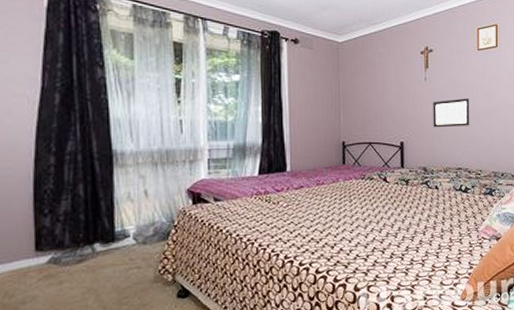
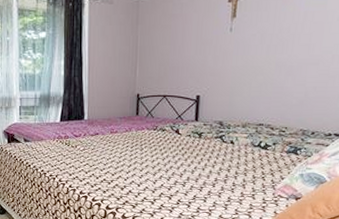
wall art: present [433,98,470,128] -> none [235,49,282,81]

